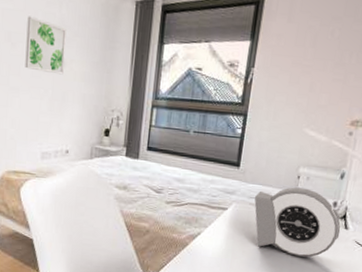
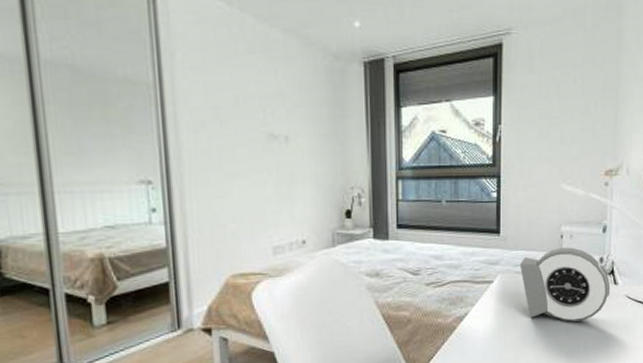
wall art: present [25,16,66,75] -> none [237,88,289,153]

